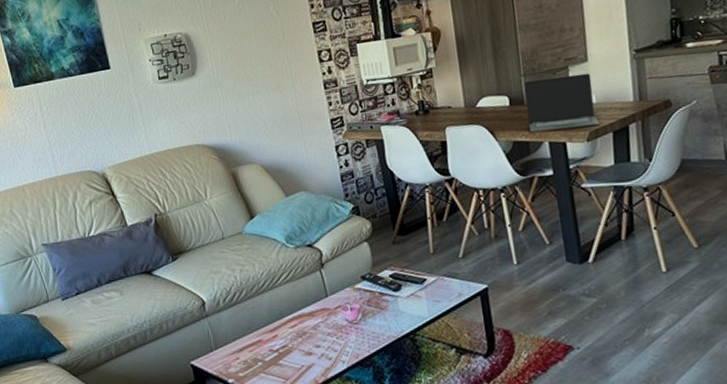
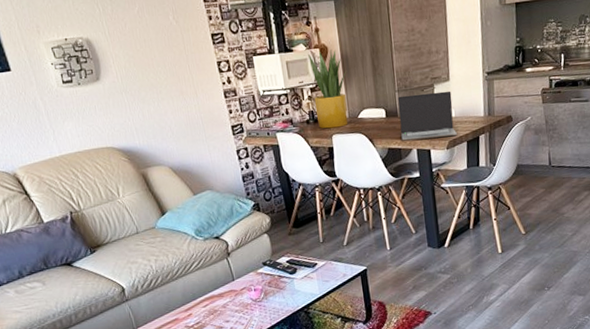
planter: none [417,32,465,121] -> present [307,49,349,129]

